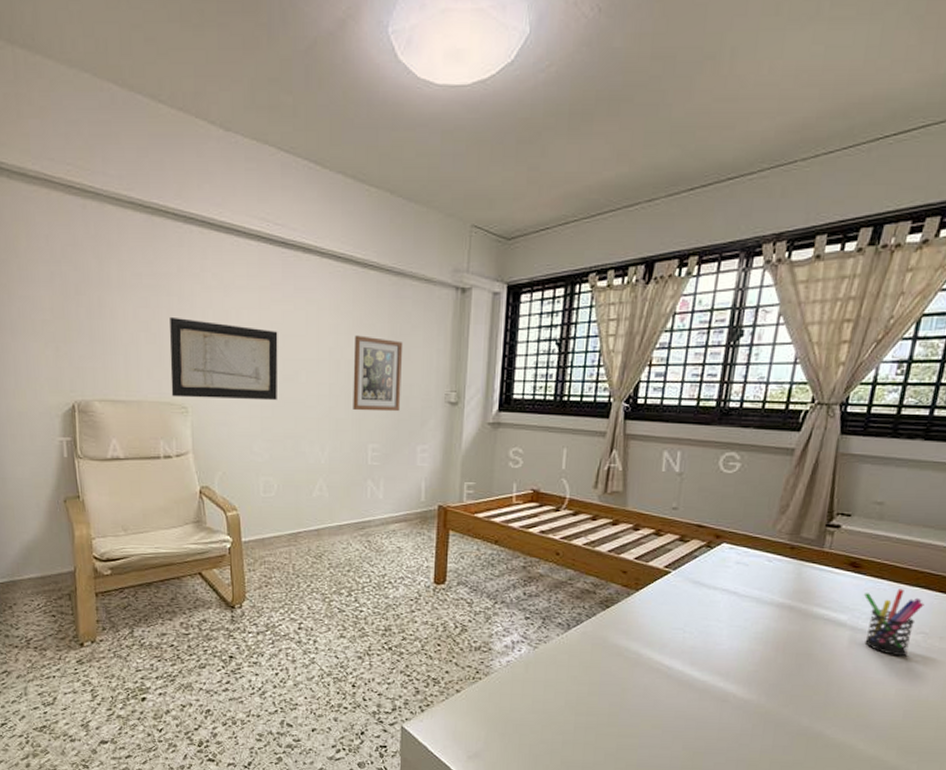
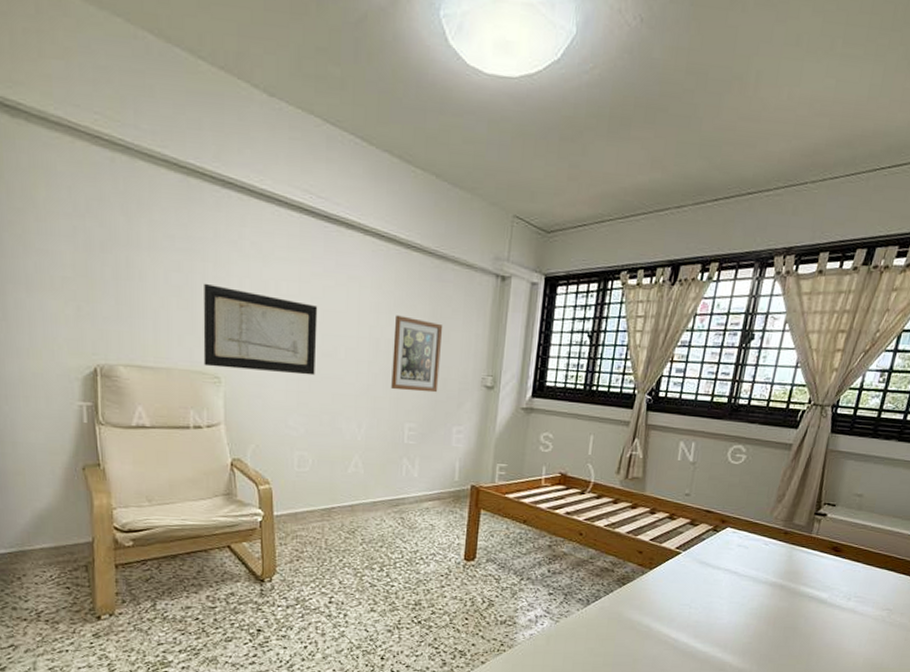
pen holder: present [863,588,925,657] -> none [841,571,891,630]

